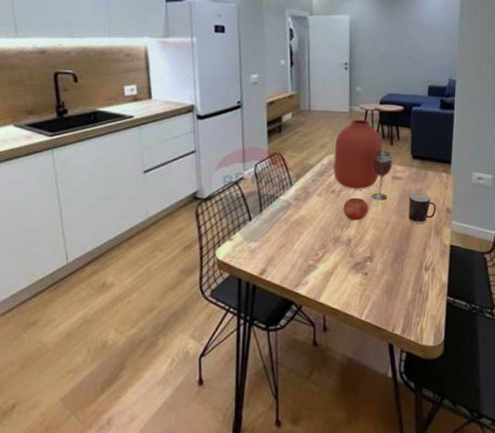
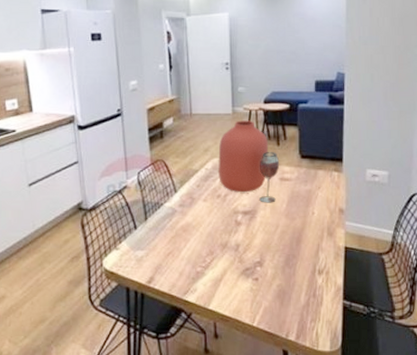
fruit: present [343,197,368,221] -> none [230,201,256,225]
mug: present [408,193,436,224] -> none [298,194,328,226]

